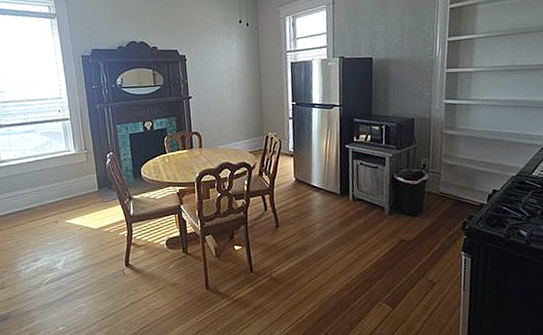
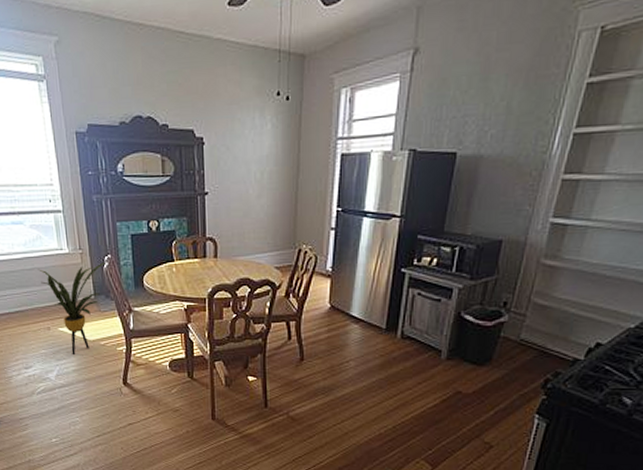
house plant: none [47,159,108,243] -> present [37,262,106,354]

